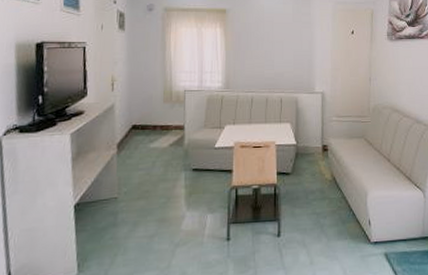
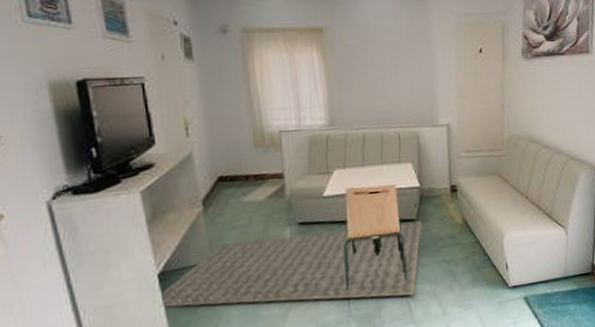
rug: none [72,175,296,243] -> present [160,221,422,307]

